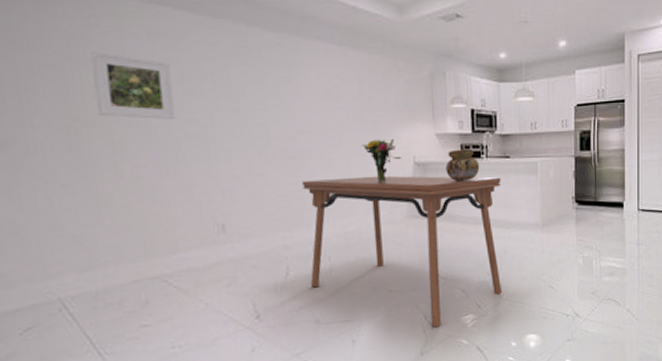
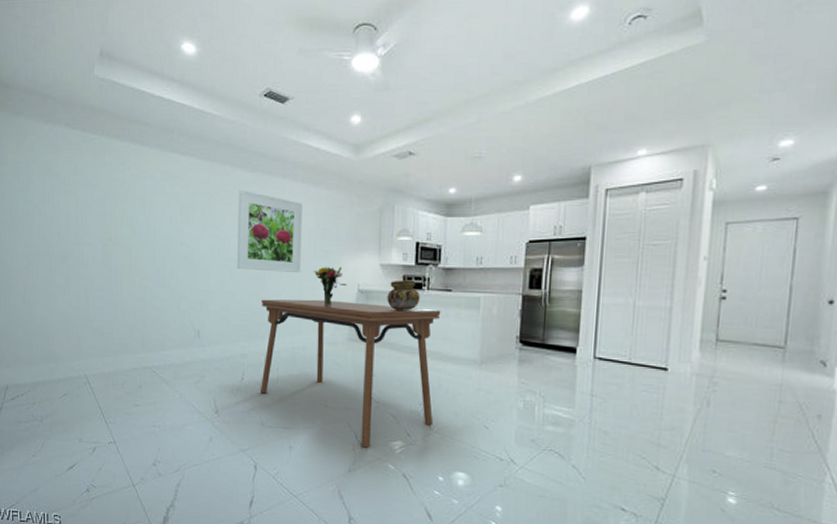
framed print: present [90,52,176,119] -> none [123,189,174,242]
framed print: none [259,54,348,149] -> present [236,190,302,273]

